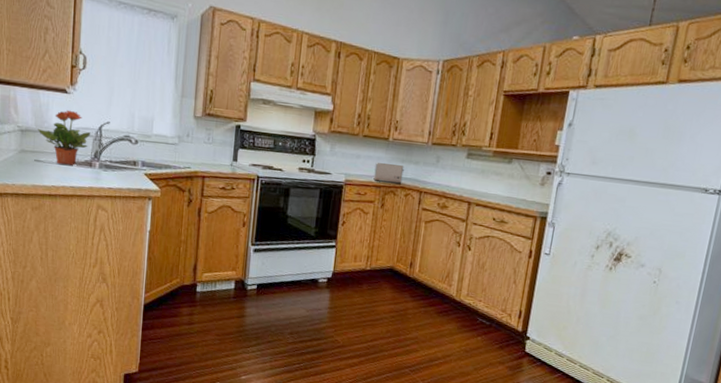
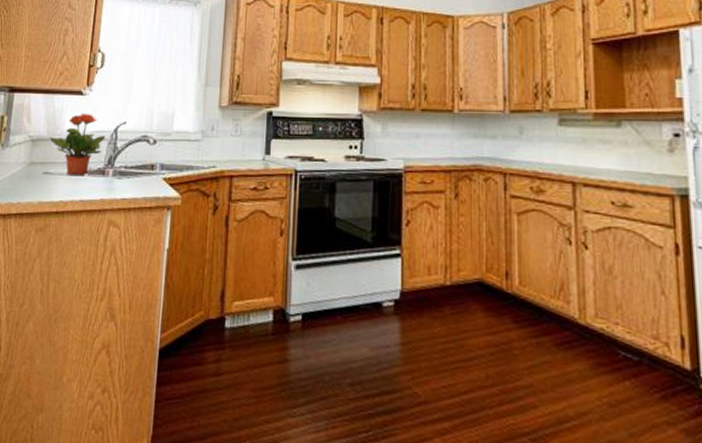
toaster: present [373,161,405,185] -> none [440,140,480,167]

